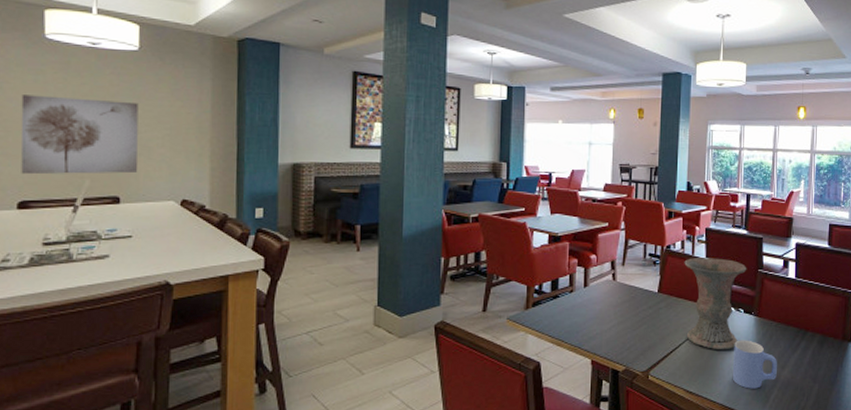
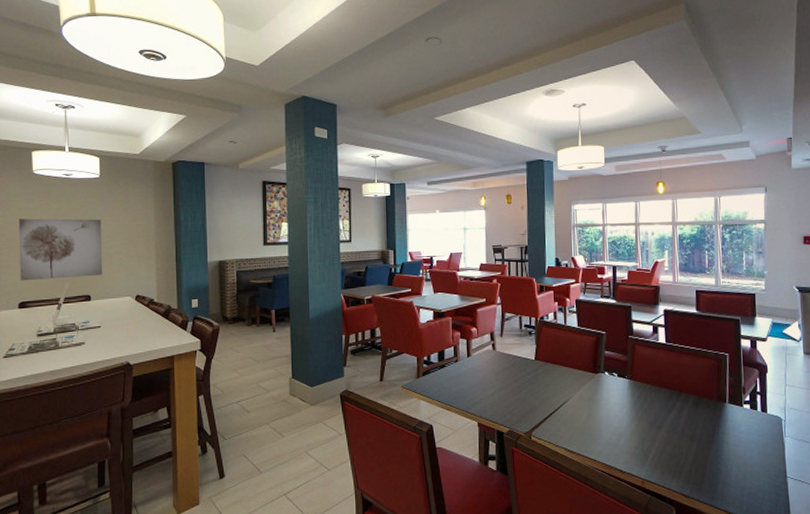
vase: present [684,258,747,350] -> none [557,326,618,412]
mug: present [732,340,778,389] -> none [610,402,655,448]

